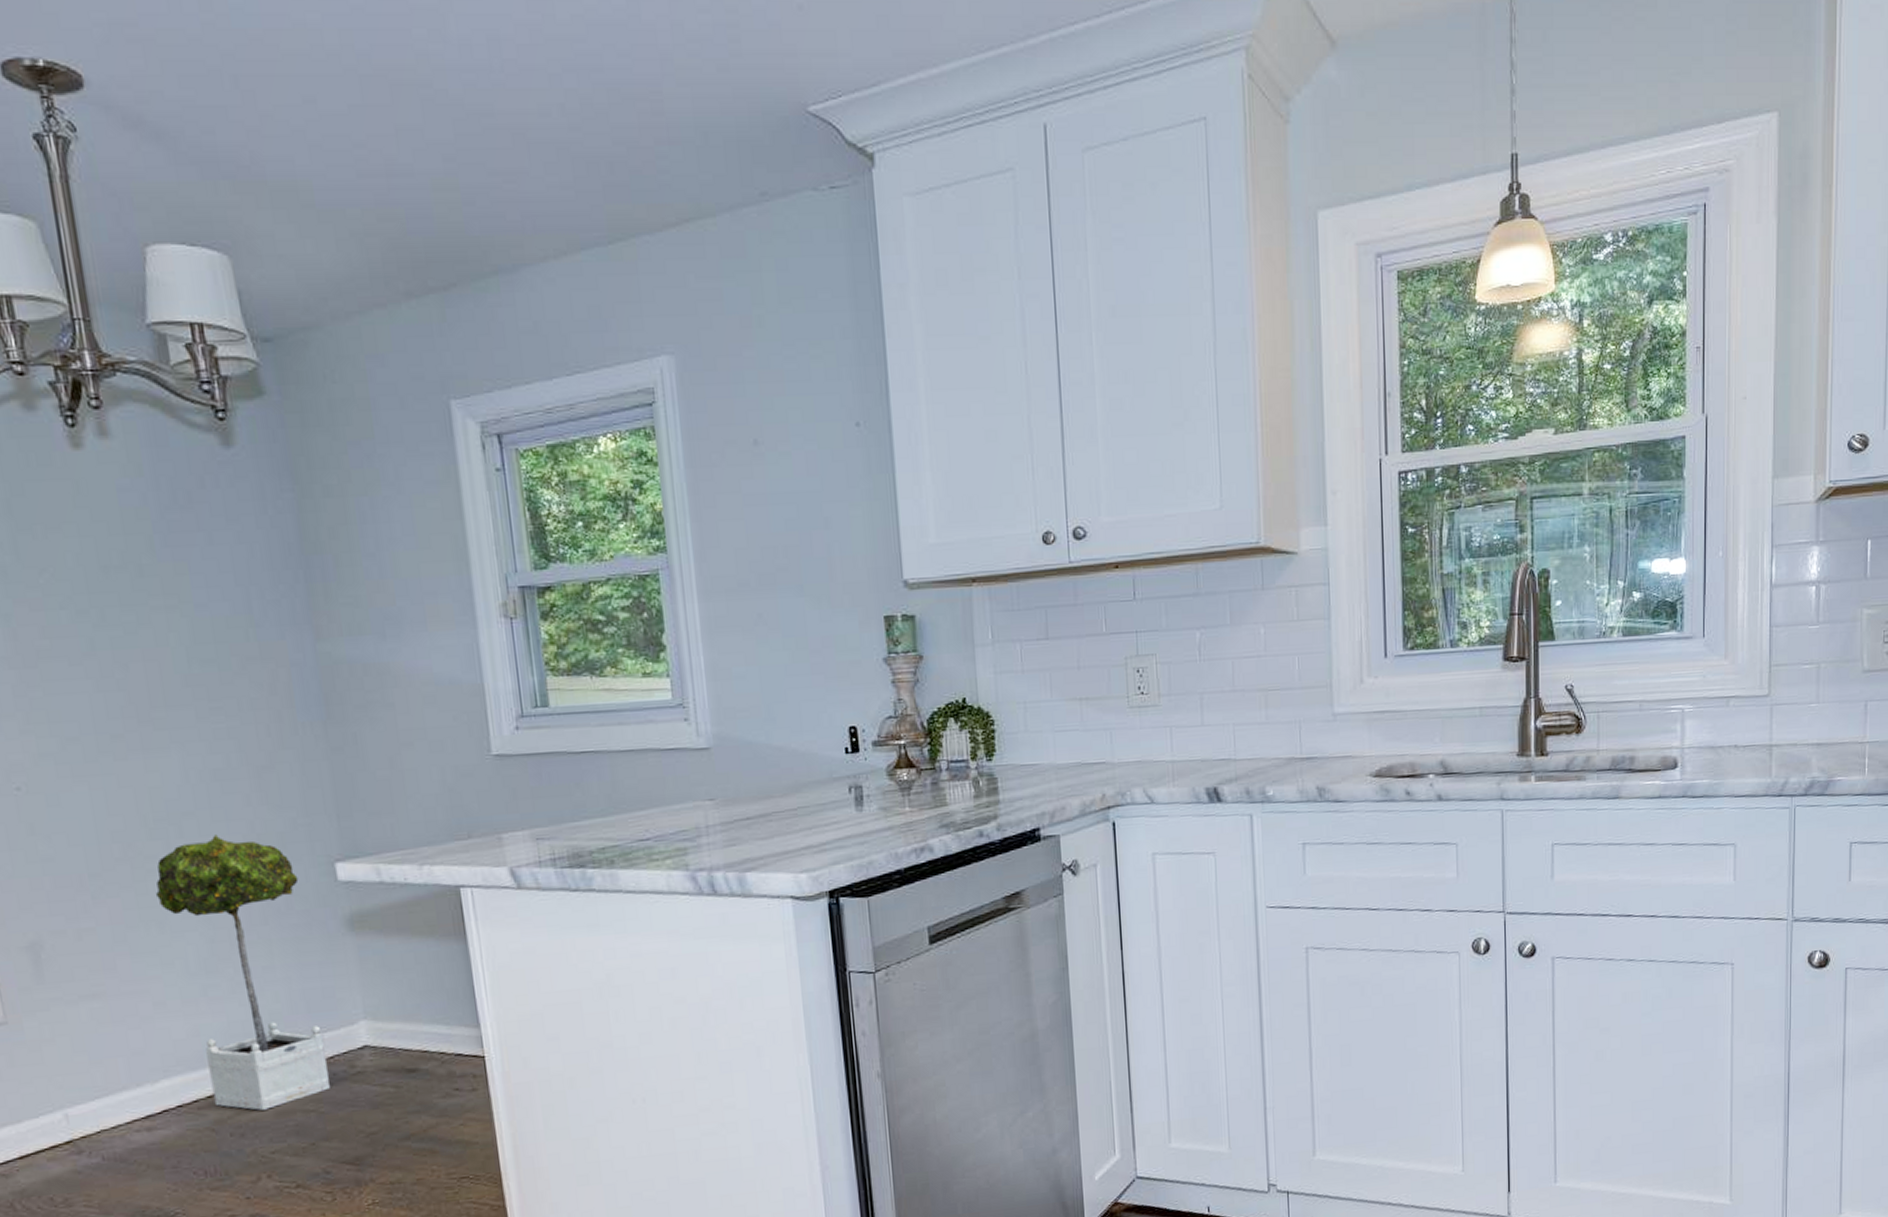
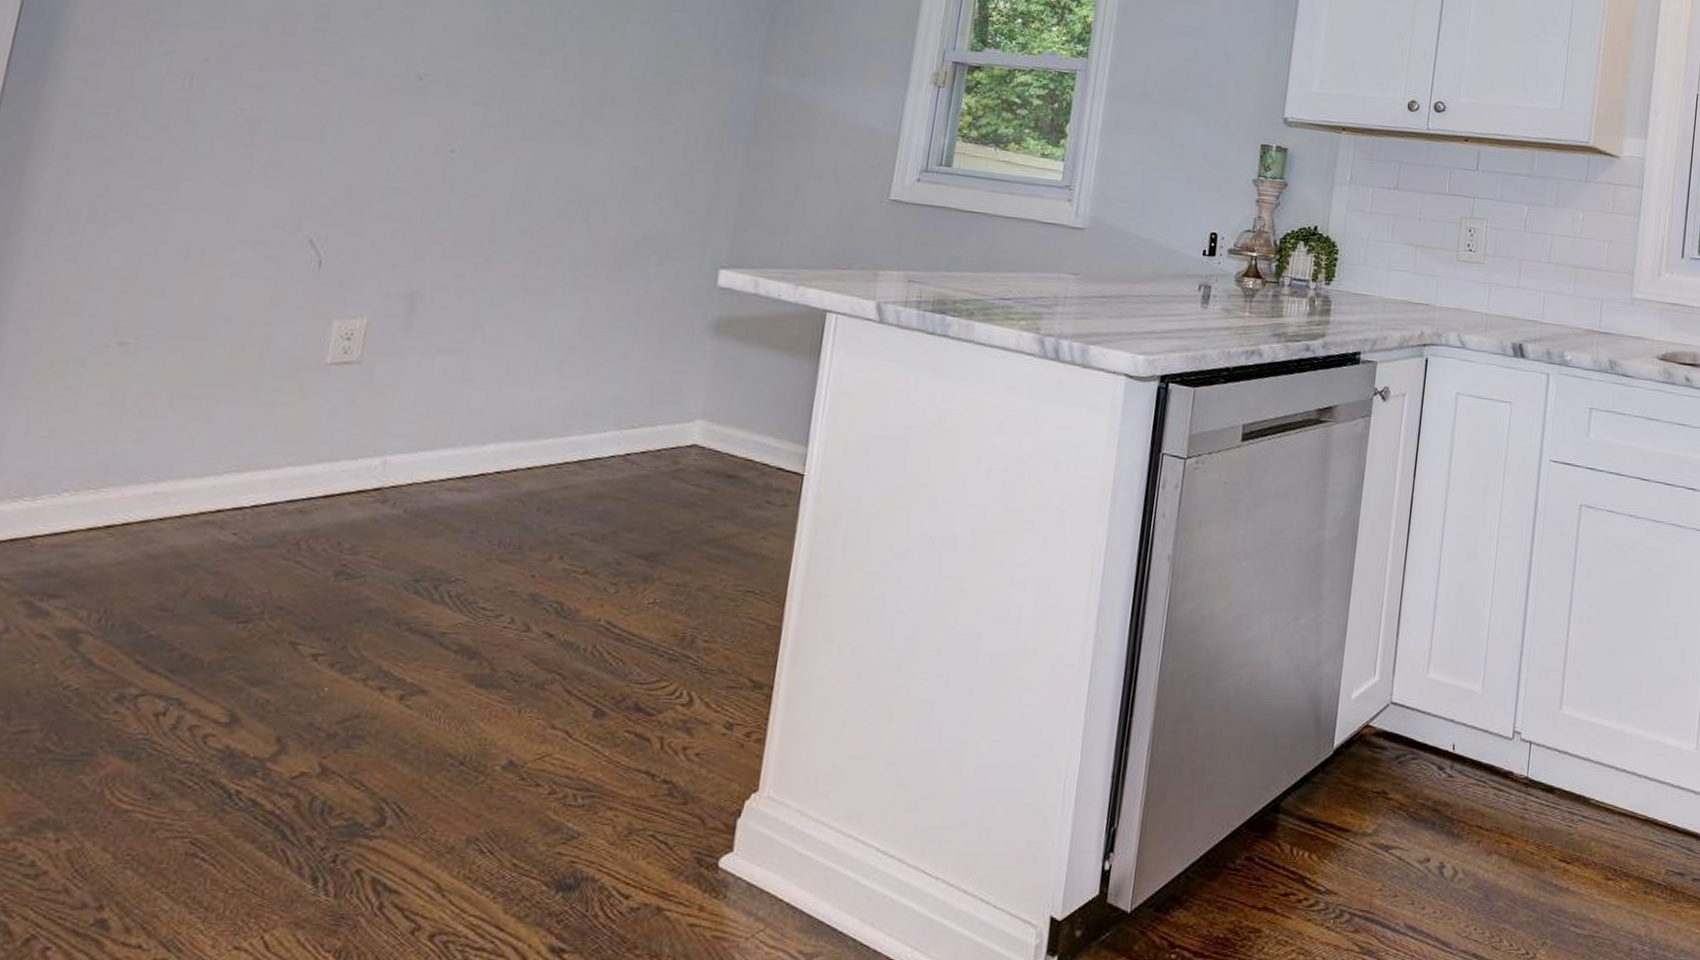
potted tree: present [156,835,331,1111] -> none [532,224,682,491]

